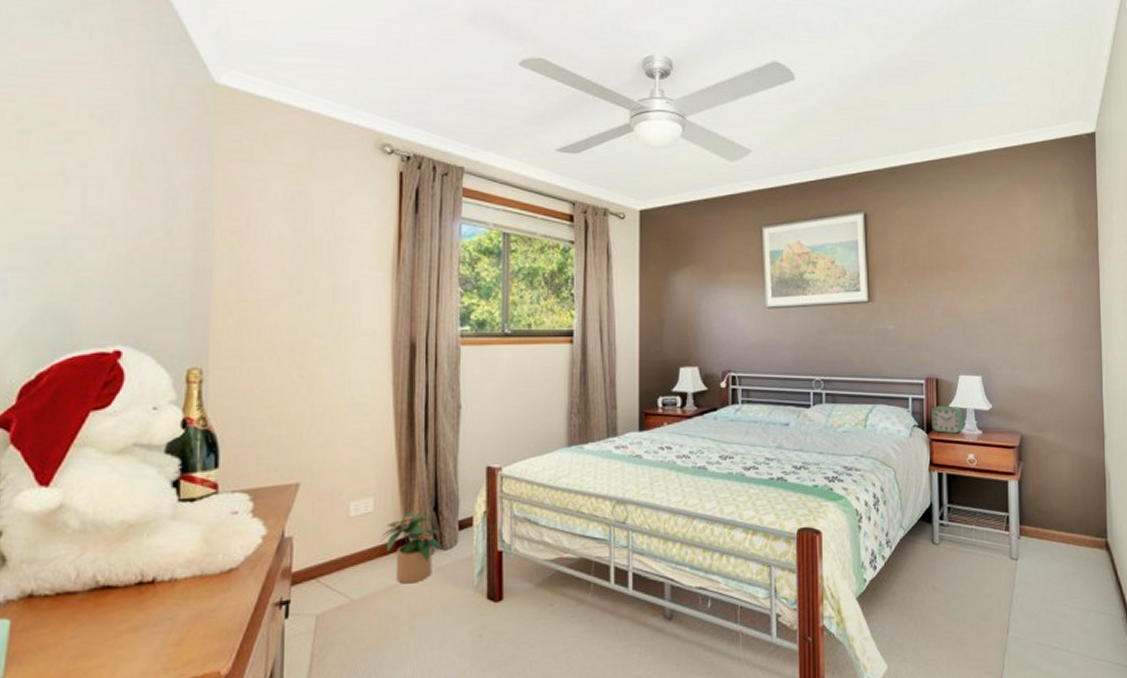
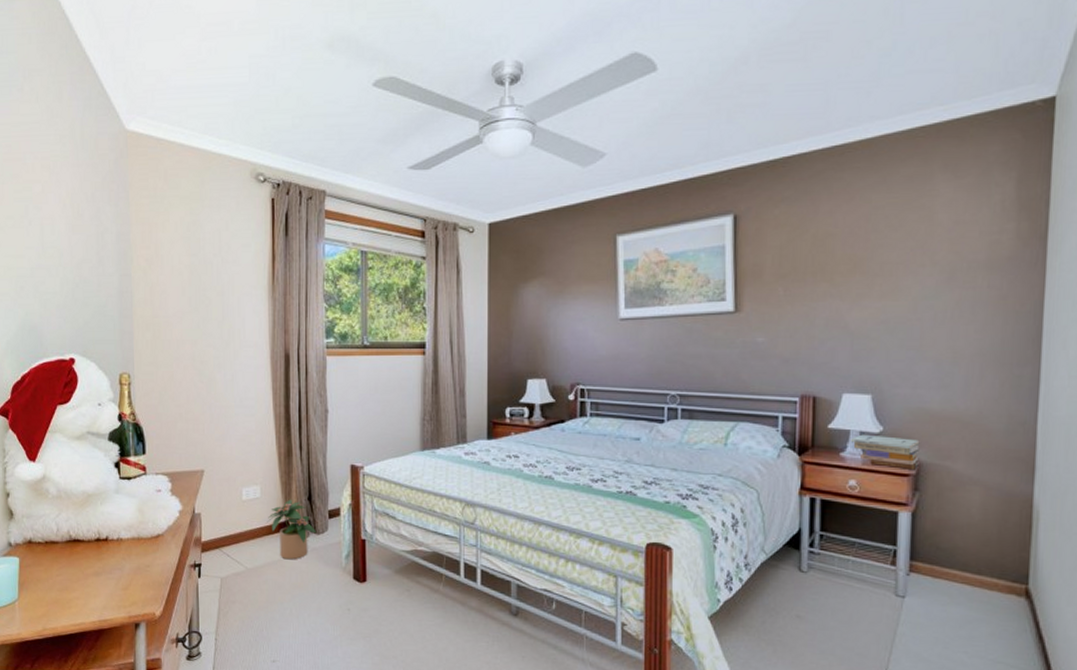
alarm clock: present [931,406,963,434] -> none [805,426,845,457]
books: none [967,412,1021,443] -> present [850,434,920,471]

